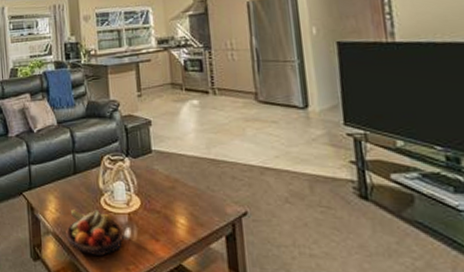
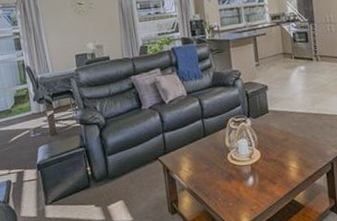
fruit bowl: present [66,210,125,257] -> none [199,165,248,203]

